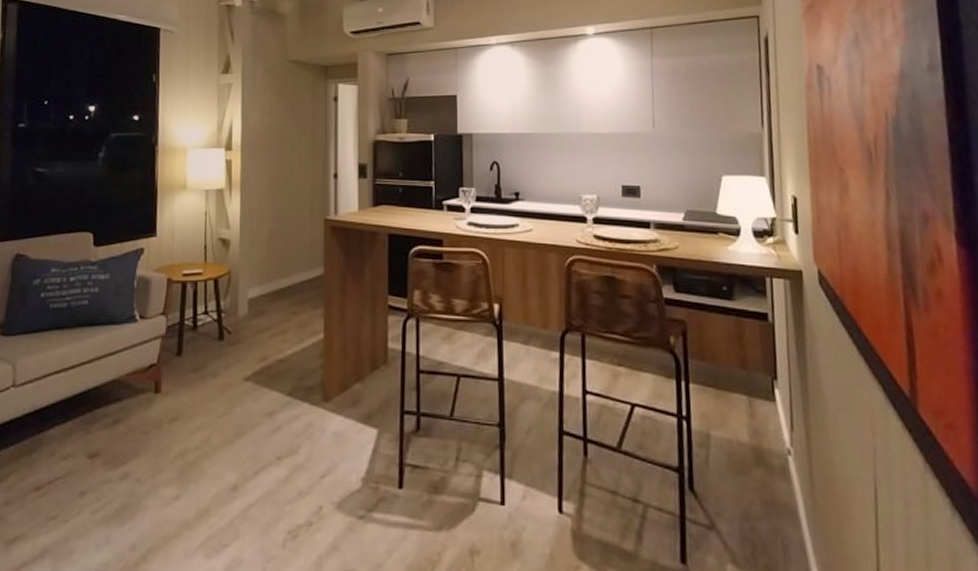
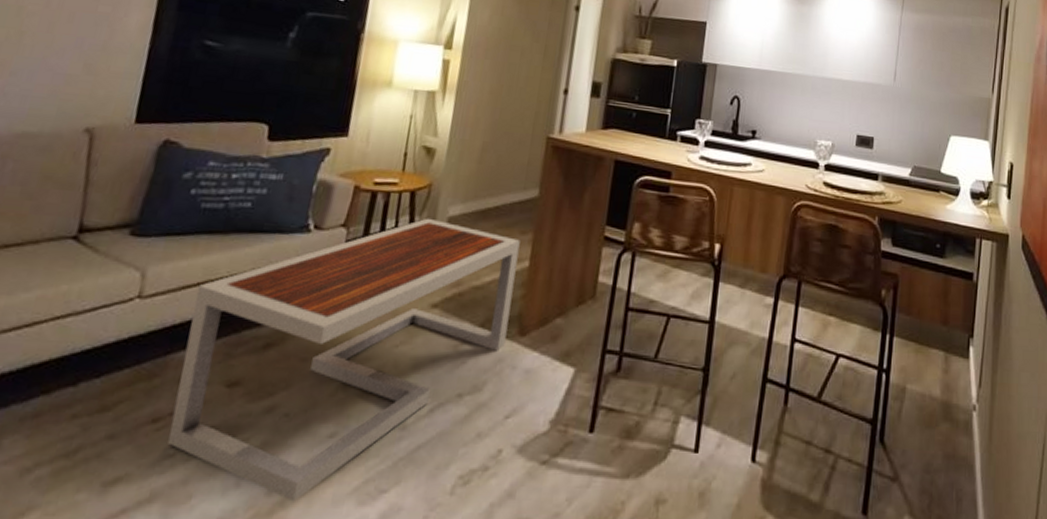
coffee table: none [49,301,313,556] -> present [168,218,520,502]

